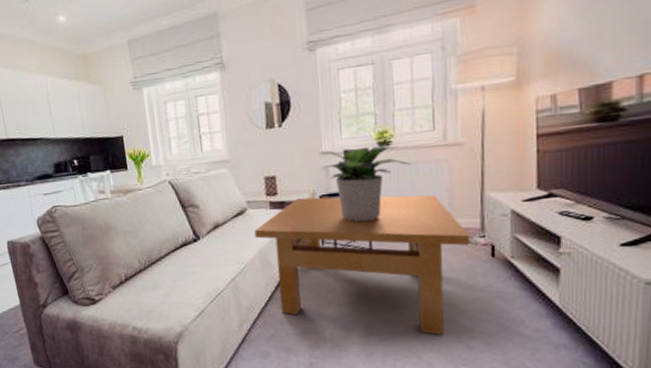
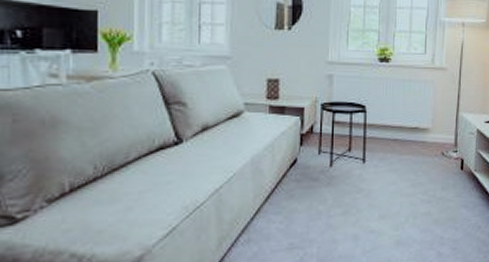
table: present [254,195,471,336] -> none [249,104,446,244]
potted plant: present [320,146,414,222] -> none [326,60,407,133]

